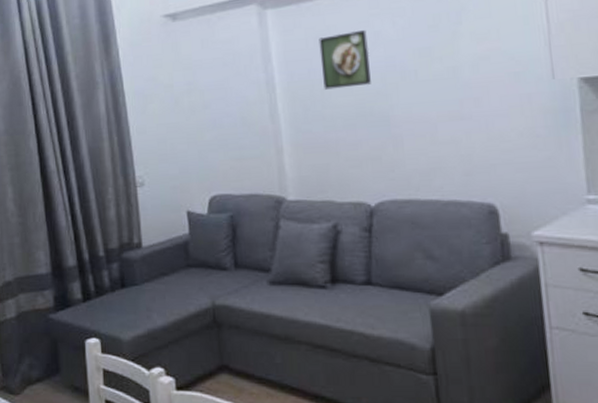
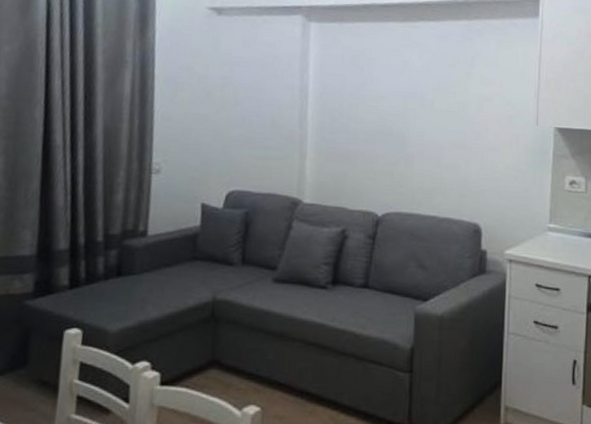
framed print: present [319,29,371,90] -> none [352,56,397,107]

